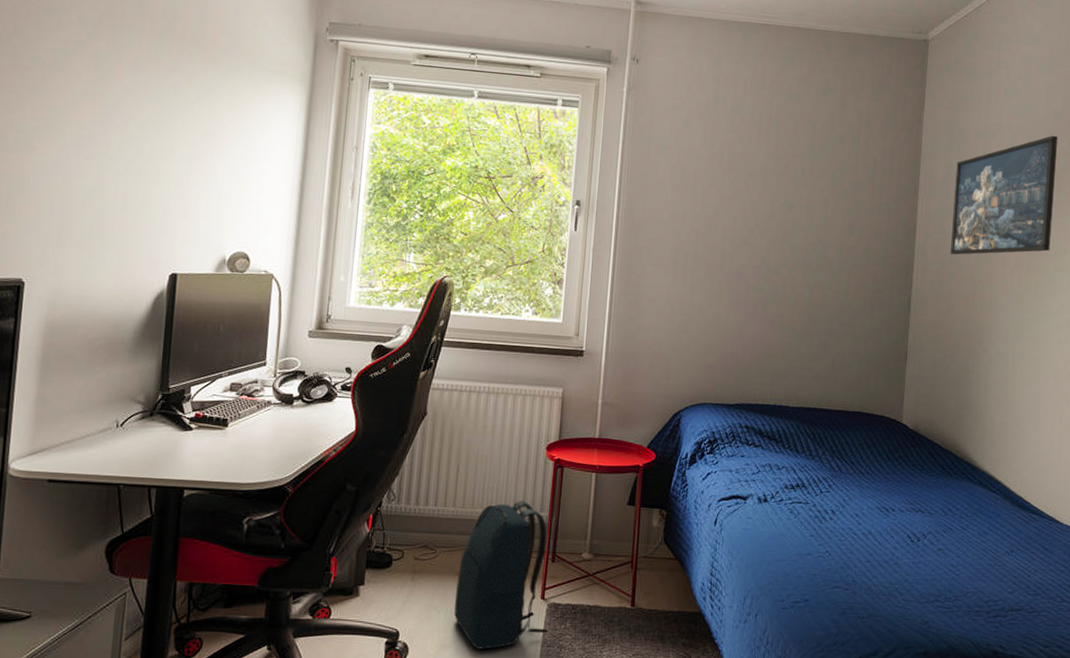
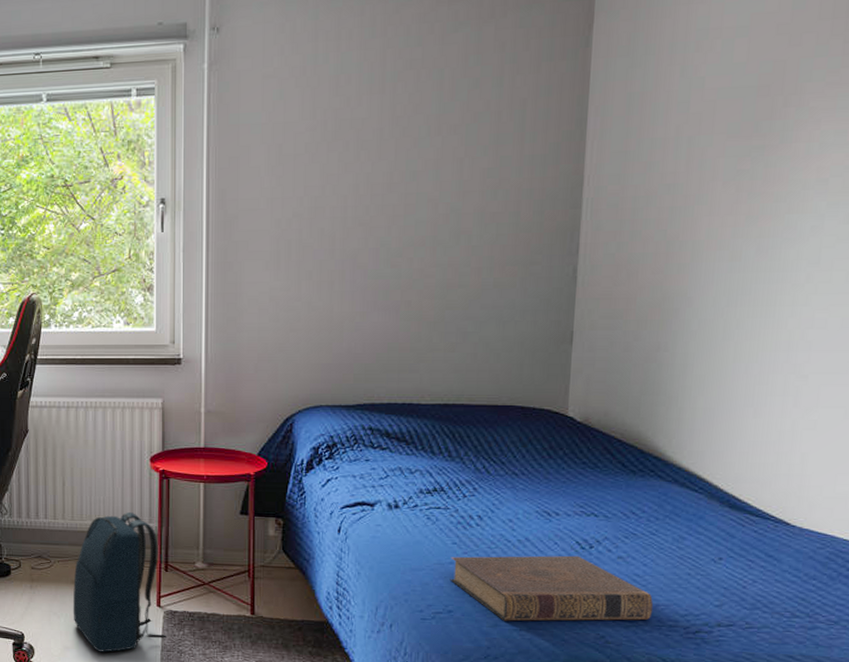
book: none [807,547,964,609] -> present [449,555,653,621]
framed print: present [950,135,1057,255] -> none [633,31,798,209]

